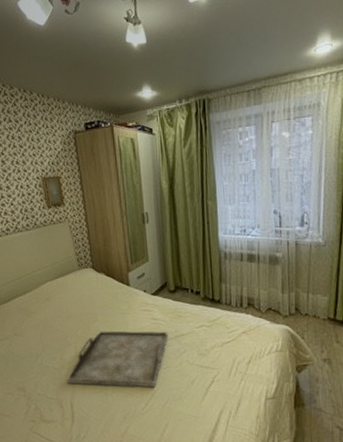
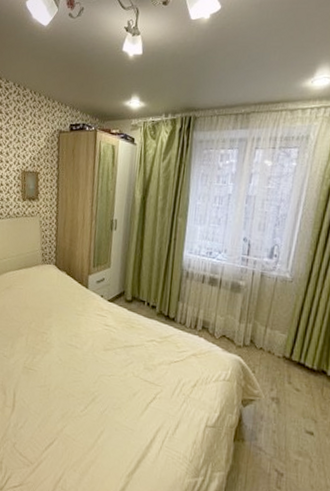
serving tray: present [67,330,168,388] -> none [14,327,118,393]

